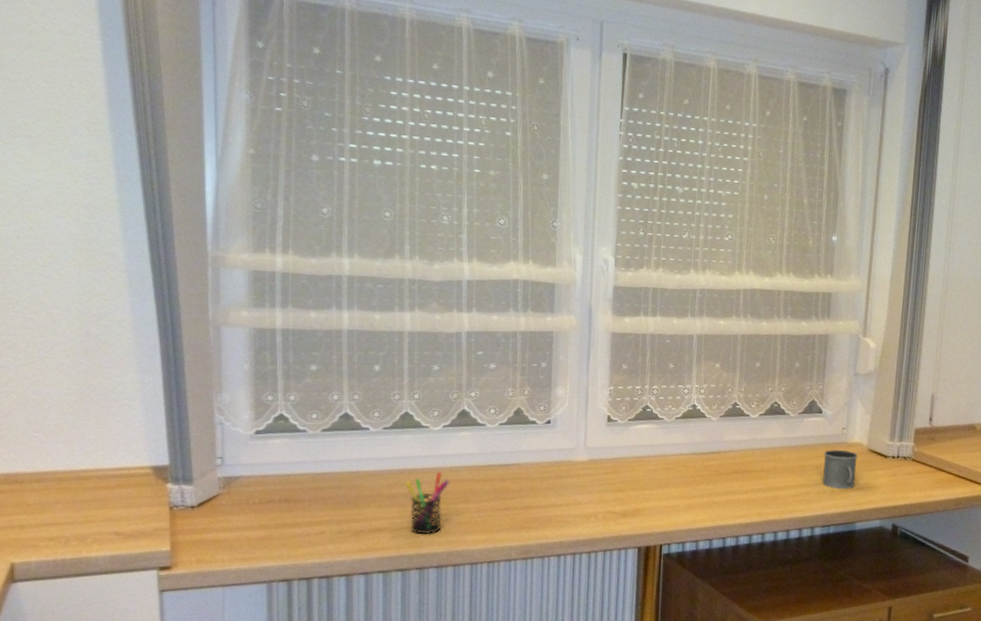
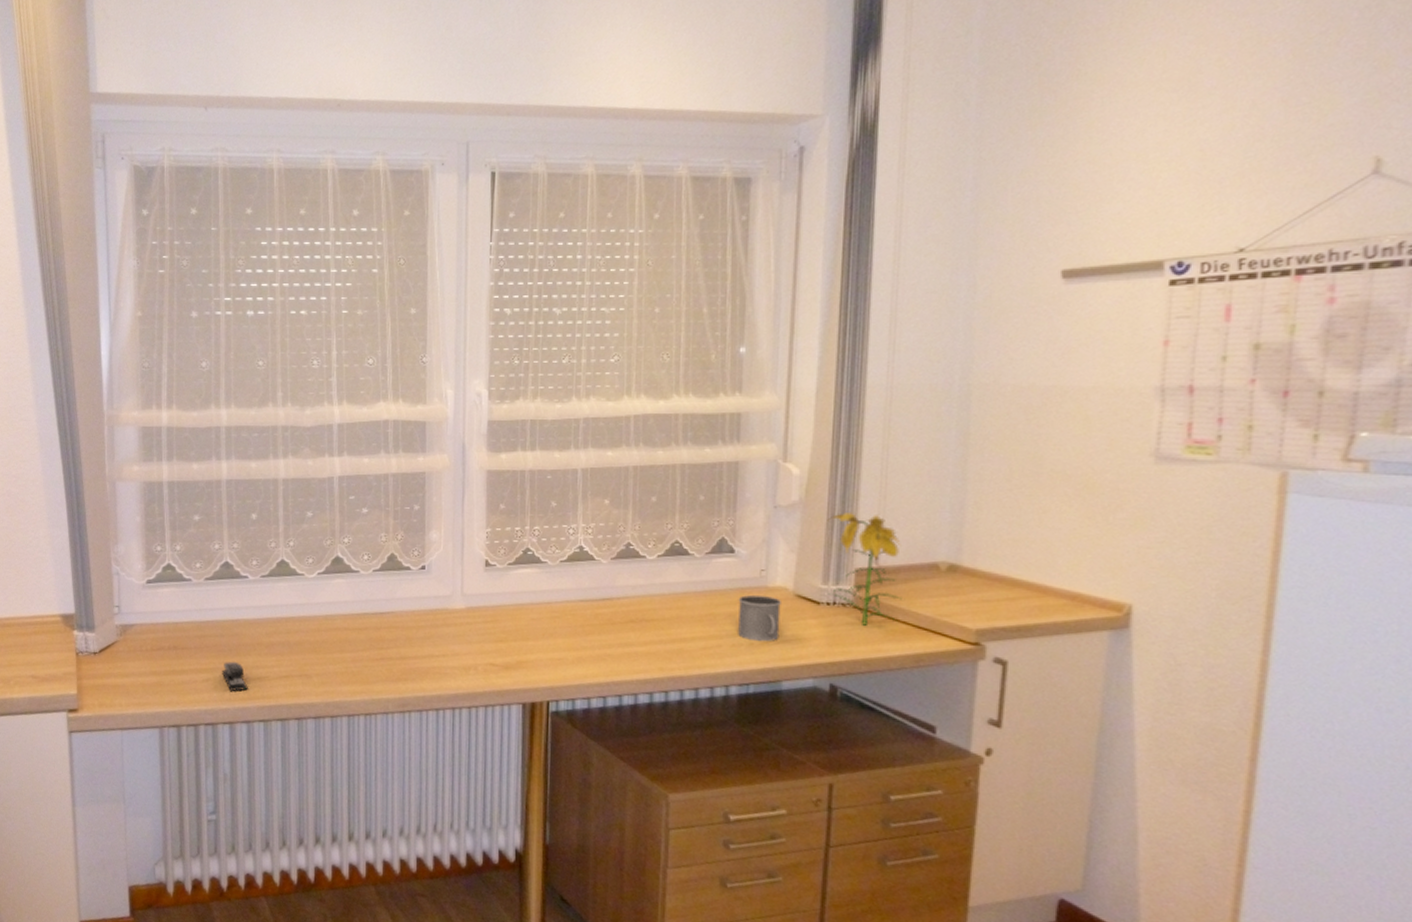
stapler: none [338,513,367,543] -> present [221,661,248,691]
pen holder: present [406,472,449,535] -> none [284,620,325,685]
flower: none [893,381,949,475] -> present [827,513,902,626]

